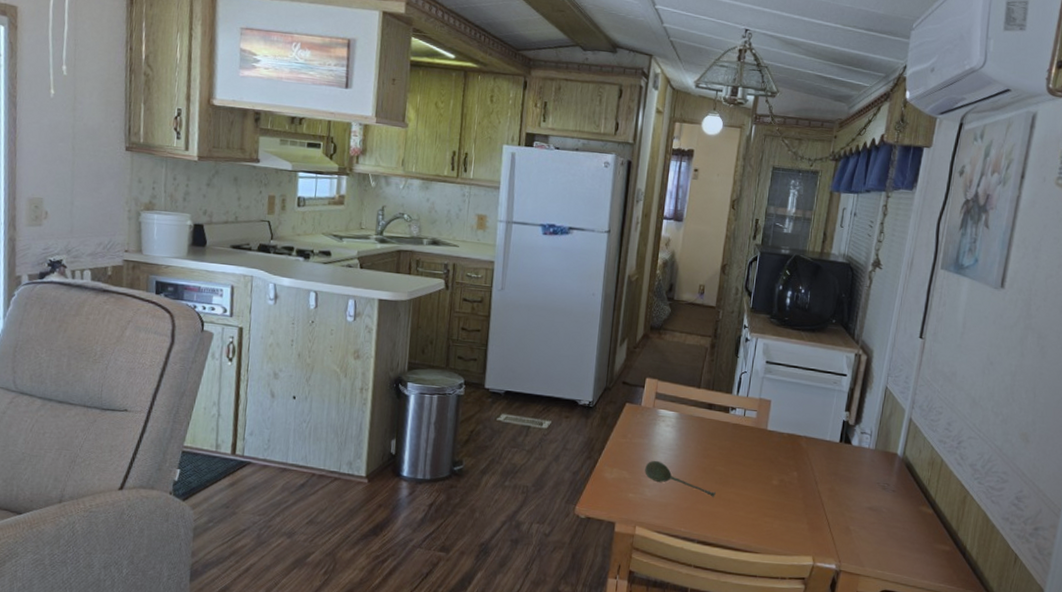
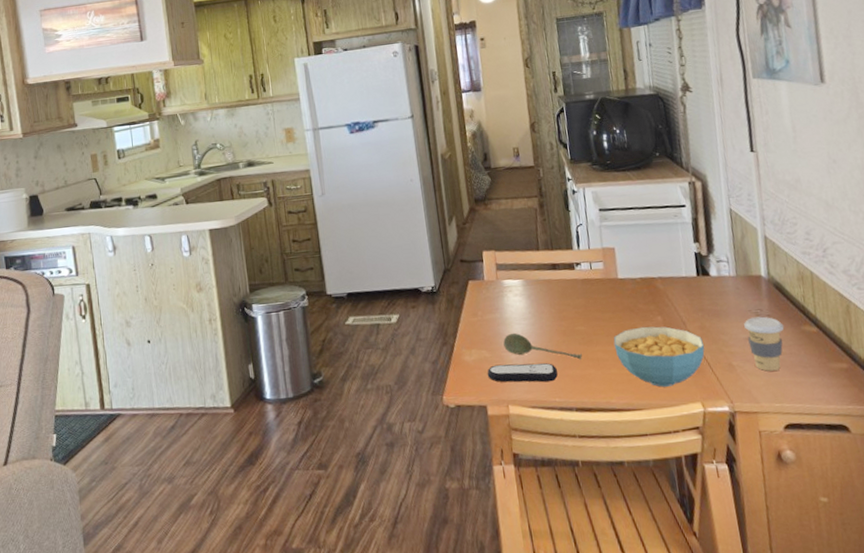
remote control: none [622,486,689,512] -> present [487,363,558,383]
cereal bowl: none [747,478,830,537] -> present [613,326,705,388]
coffee cup: none [869,489,905,541] -> present [744,316,784,371]

